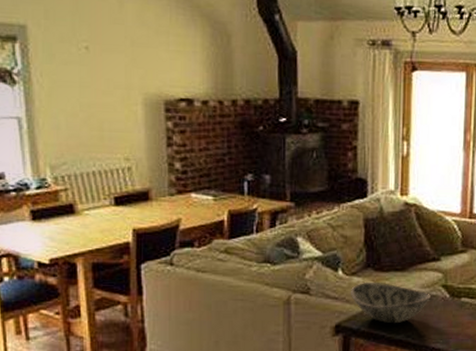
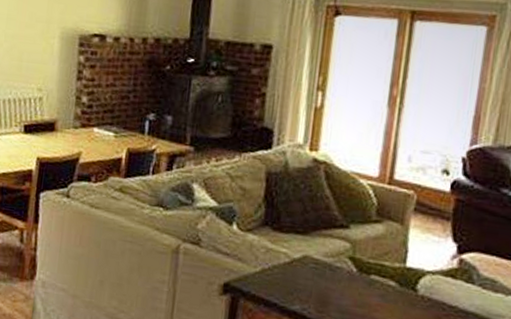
decorative bowl: present [351,283,432,324] -> none [244,241,335,293]

